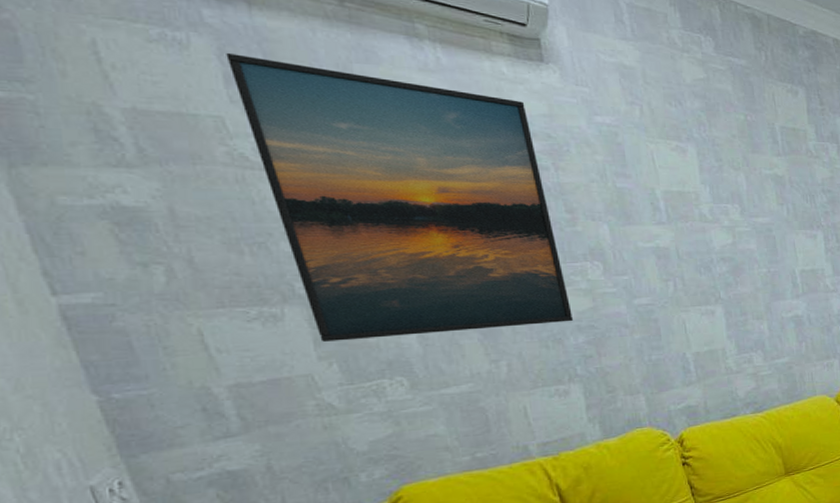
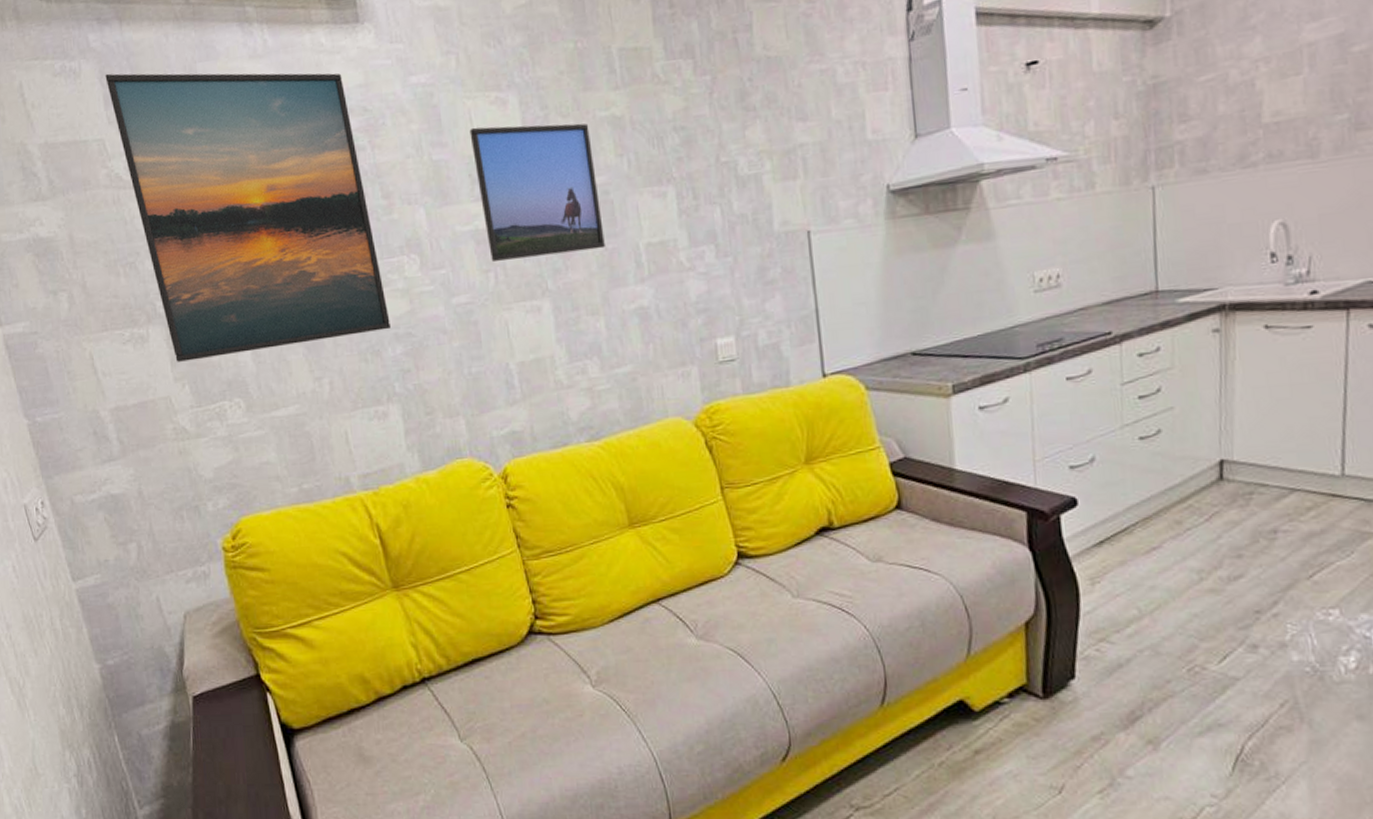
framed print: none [652,166,768,273] -> present [469,123,605,261]

